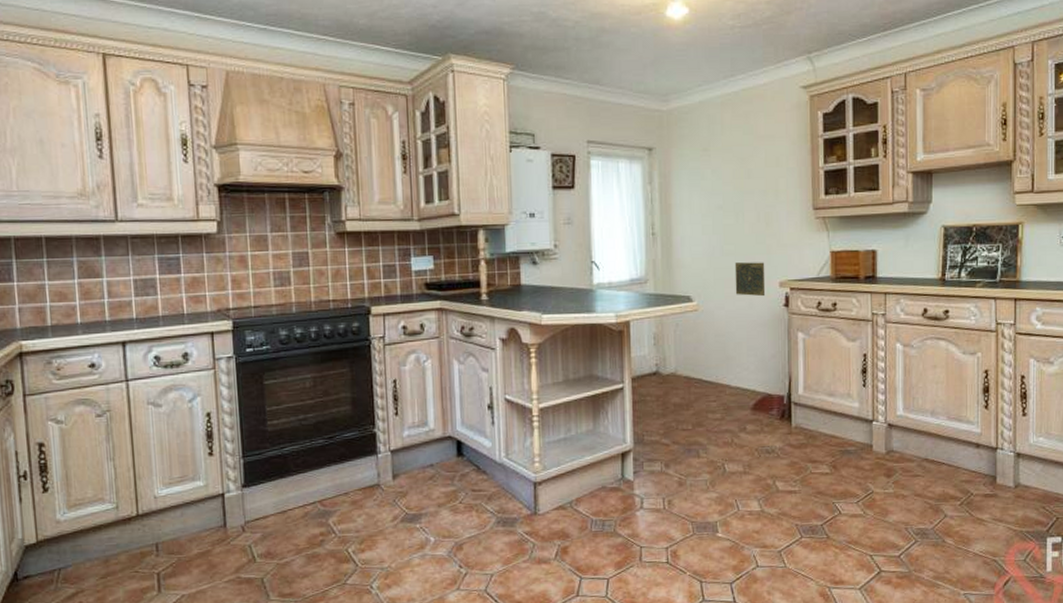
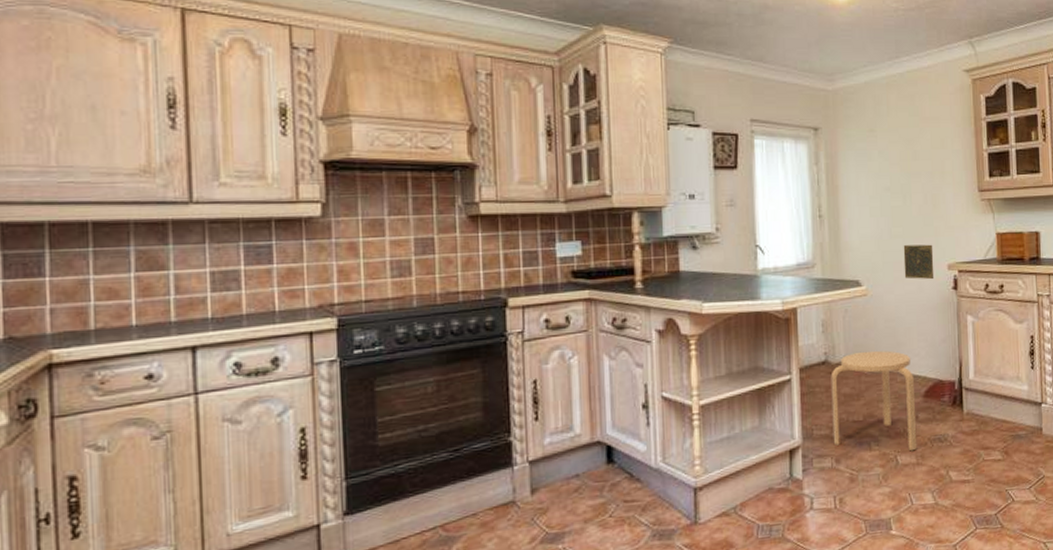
stool: none [661,363,745,461] -> present [831,350,918,451]

